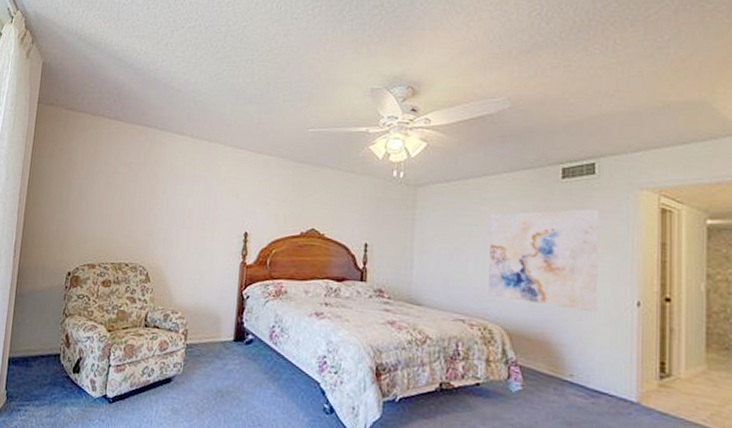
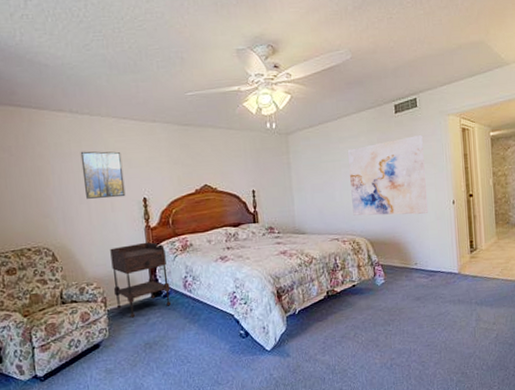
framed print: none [189,176,231,228] -> present [80,151,126,199]
side table: none [196,279,257,359] -> present [110,242,171,318]

